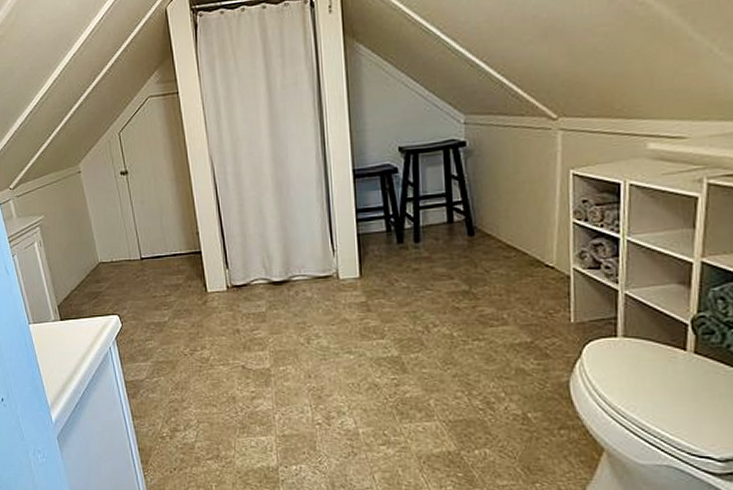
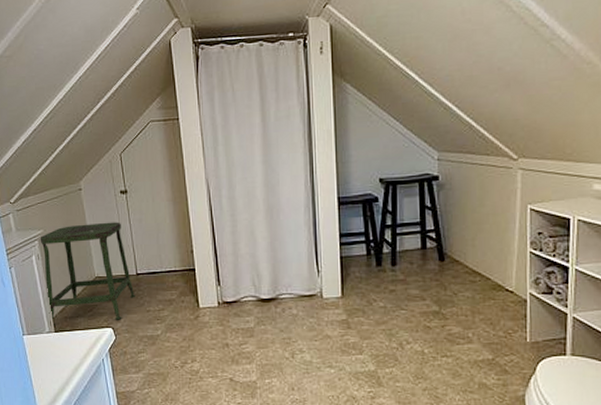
stool: none [41,204,140,315] -> present [40,222,135,326]

